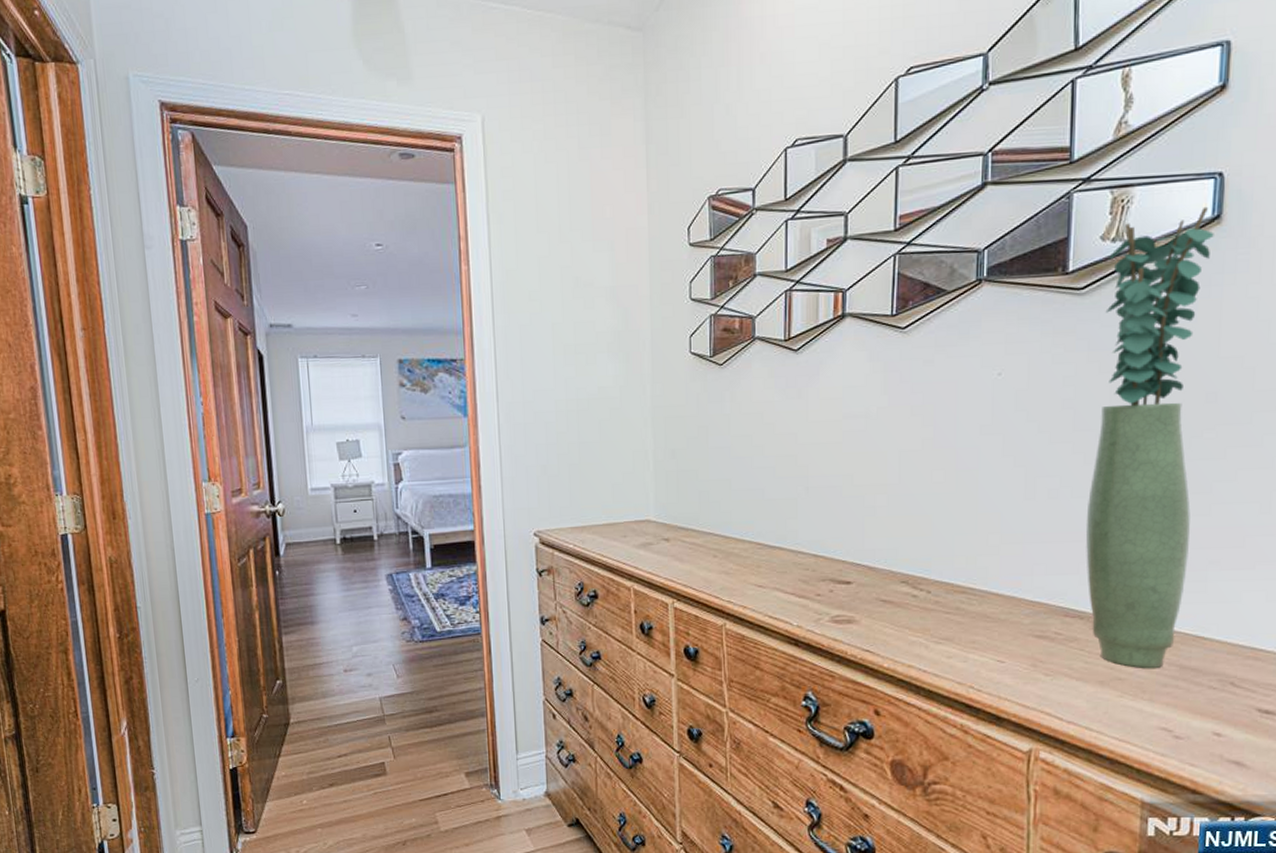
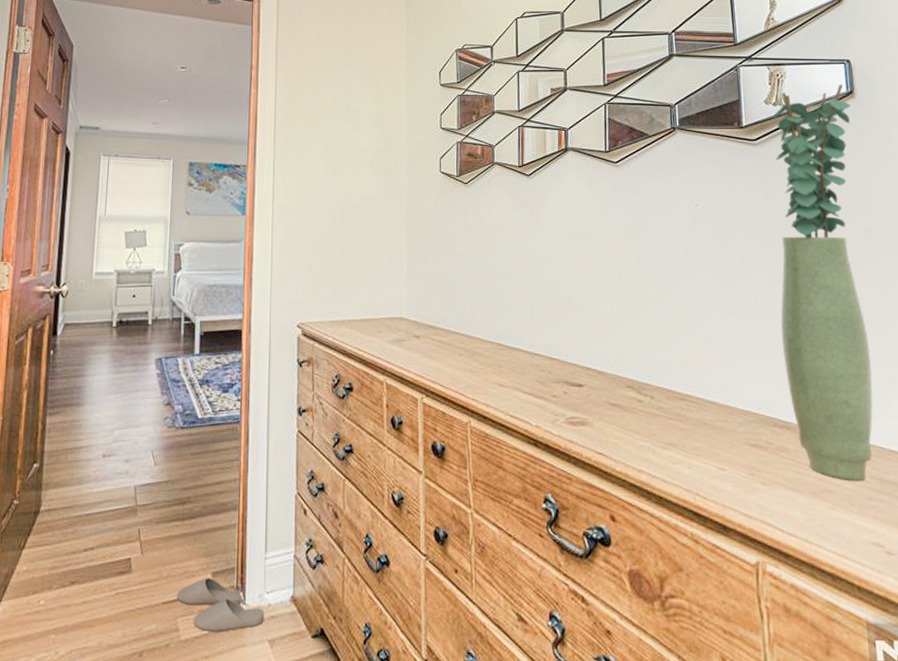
slippers: none [433,778,520,823] -> present [177,578,265,631]

